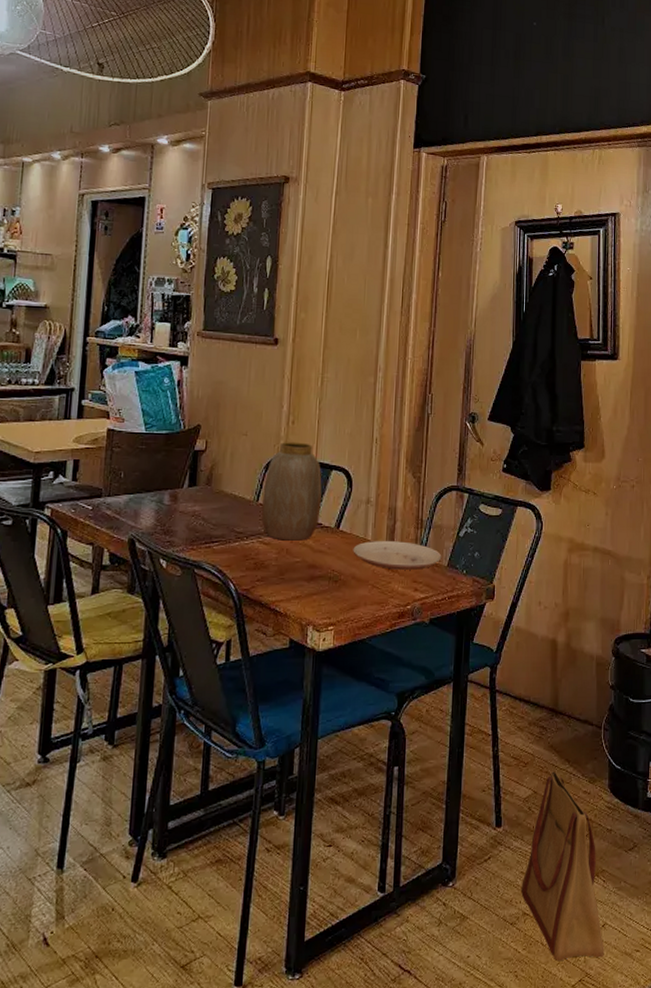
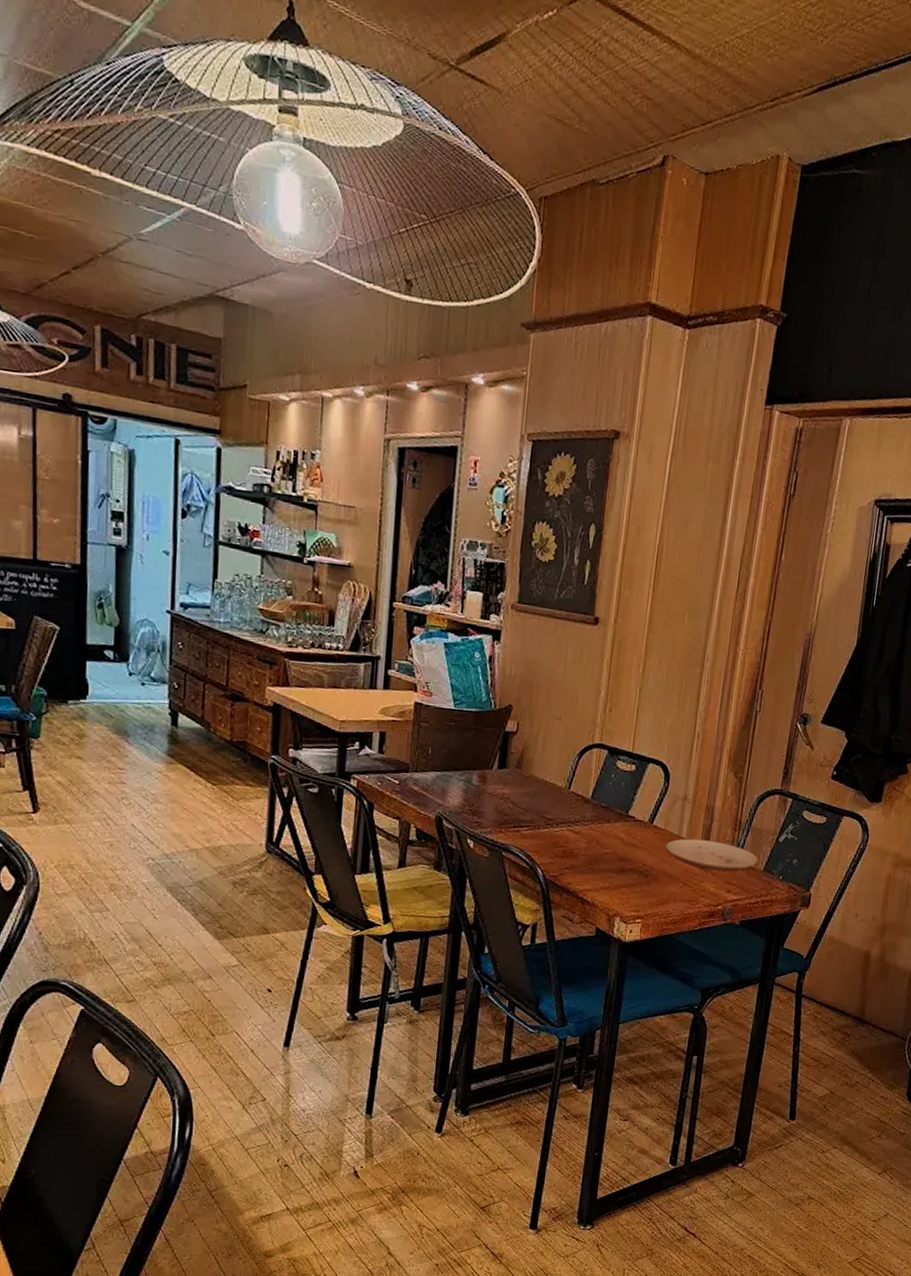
vase: present [261,442,322,541] -> none [572,730,638,833]
shopping bag: present [521,771,605,962] -> none [808,1075,887,1242]

